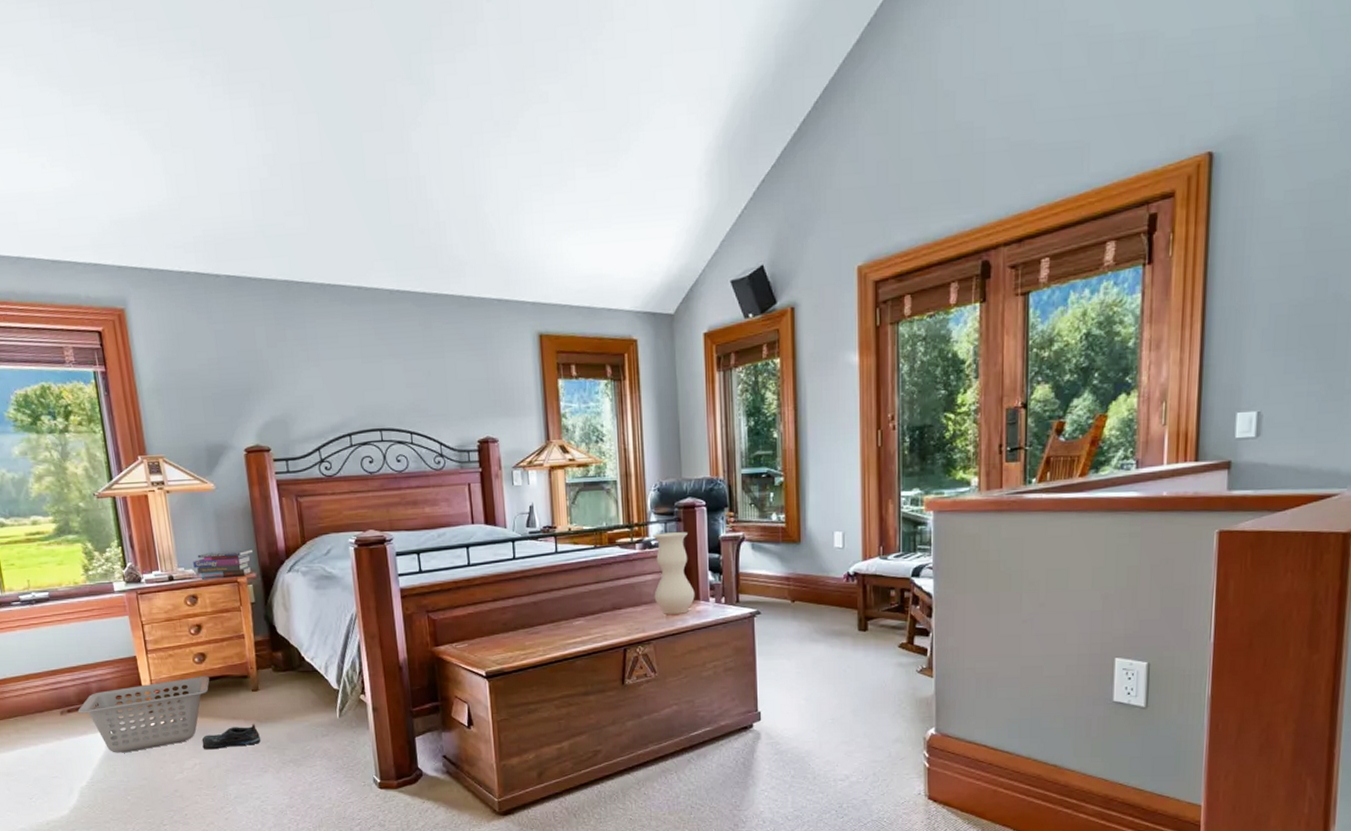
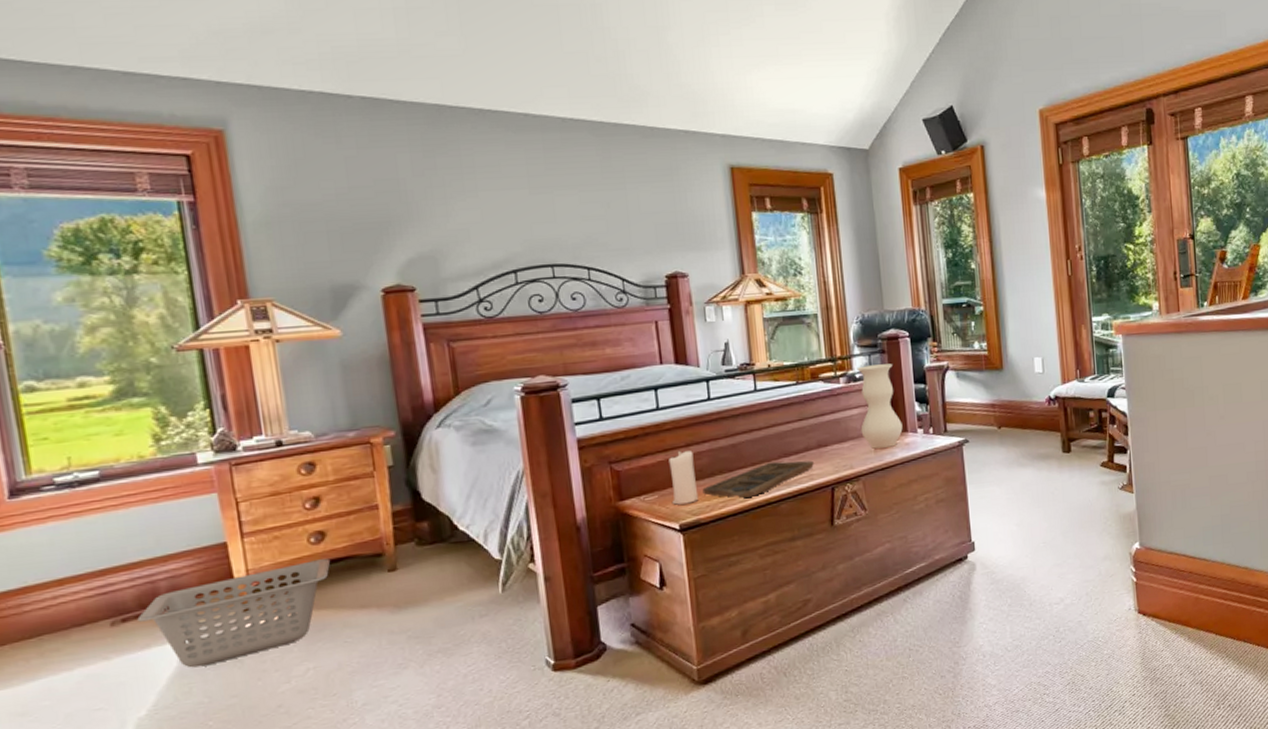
books: present [193,549,253,579] -> none [310,404,391,443]
shoe: present [201,723,261,750] -> none [317,610,400,650]
candle: none [477,604,503,654] -> present [669,450,699,505]
decorative tray: none [506,620,608,653] -> present [702,460,814,499]

